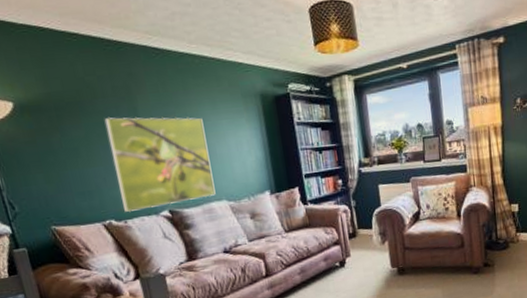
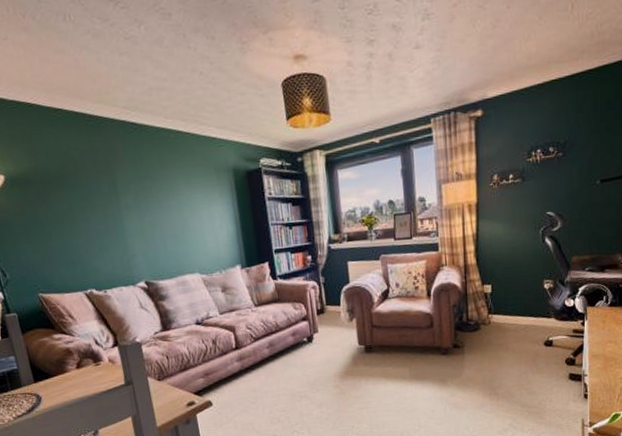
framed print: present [104,117,216,213] -> none [86,191,189,283]

